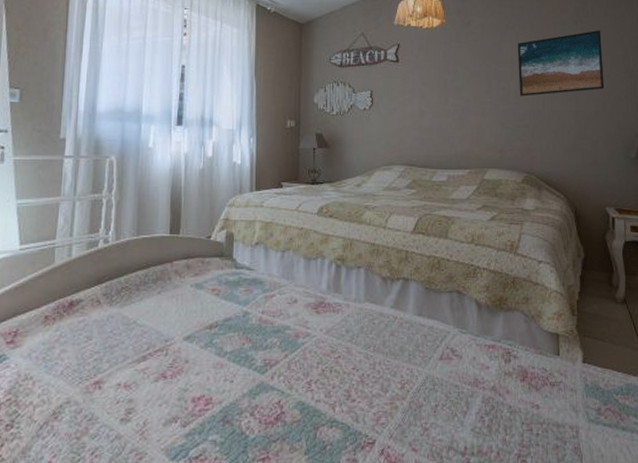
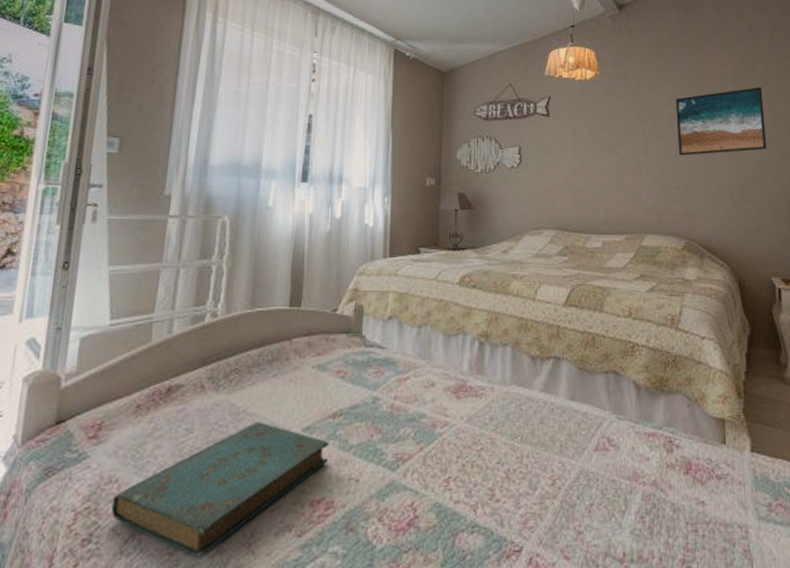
book: none [28,331,207,441] -> present [111,422,330,557]

